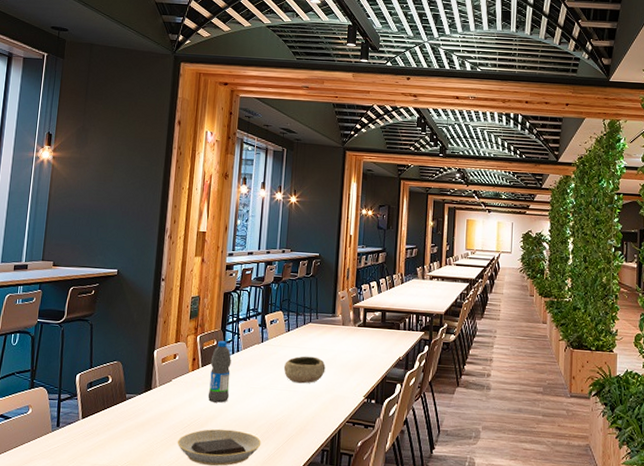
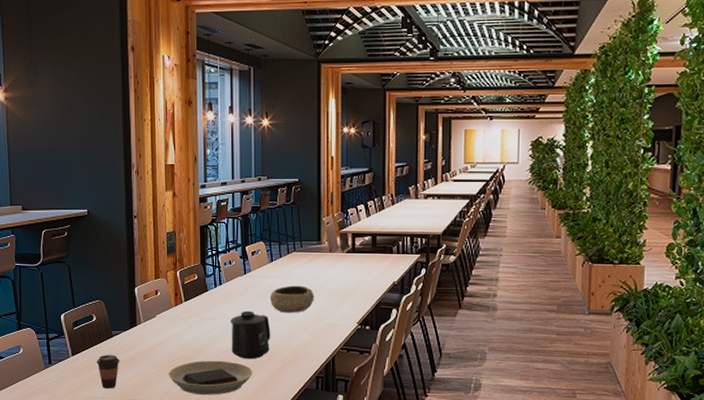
coffee cup: none [106,419,131,456] -> present [96,355,120,389]
water bottle: present [207,341,232,403] -> none [193,275,216,336]
mug: none [242,379,282,430] -> present [229,311,271,359]

